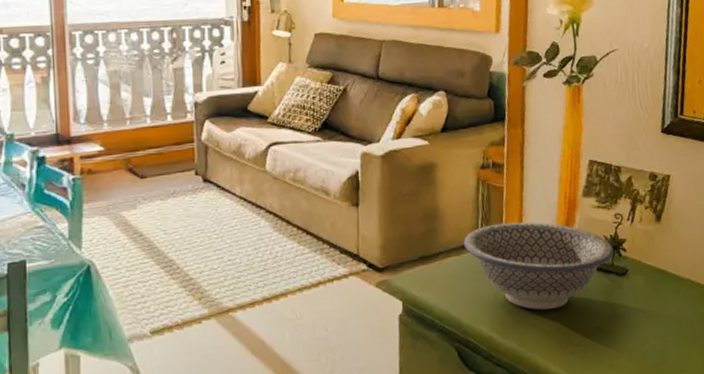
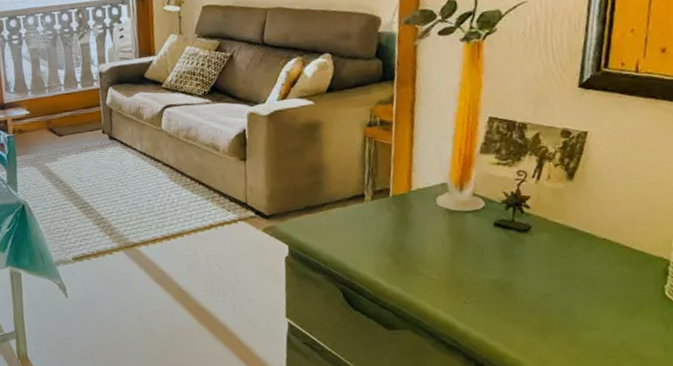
bowl: present [463,222,614,310] -> none [349,177,515,261]

